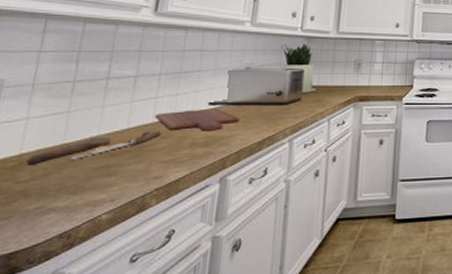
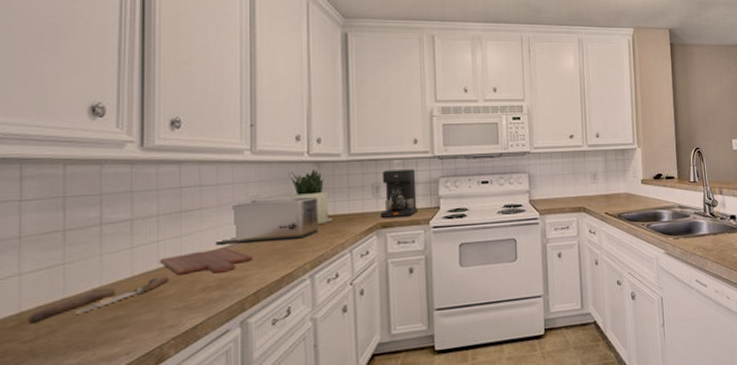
coffee maker: none [360,49,395,92] -> present [381,169,417,218]

